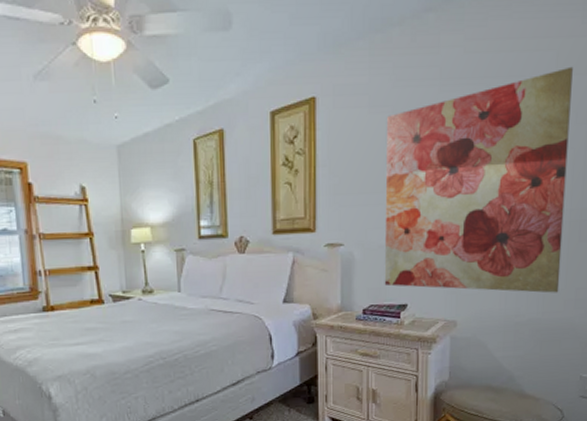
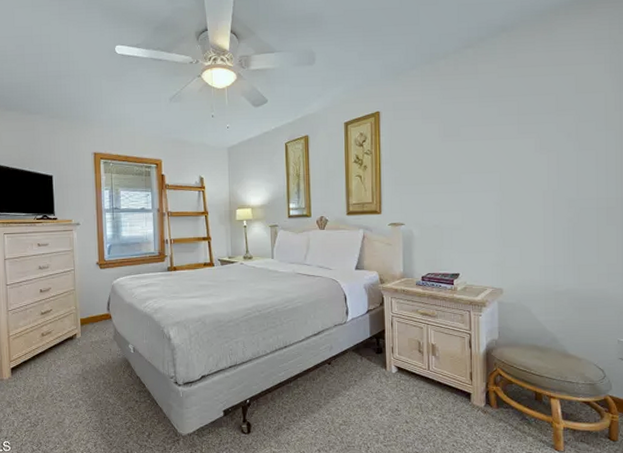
wall art: present [384,66,573,293] -> none [437,86,592,268]

